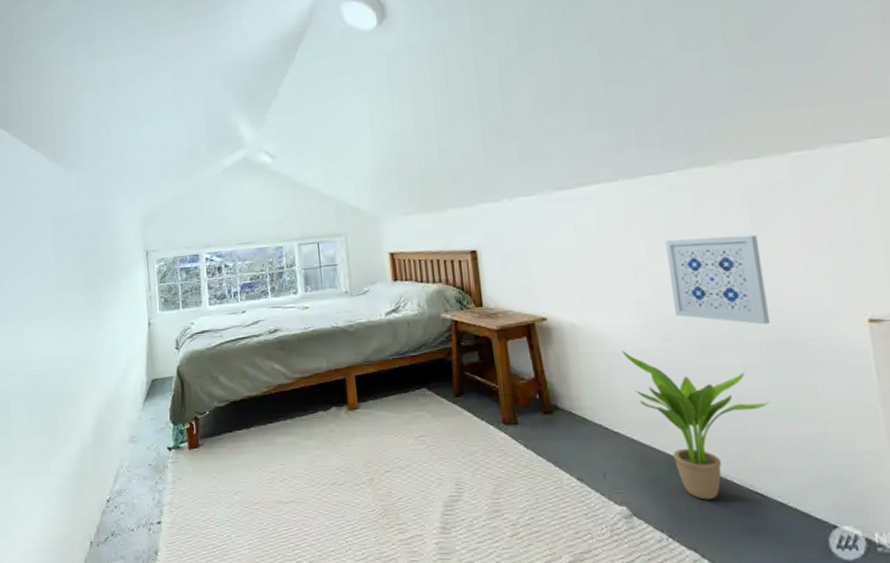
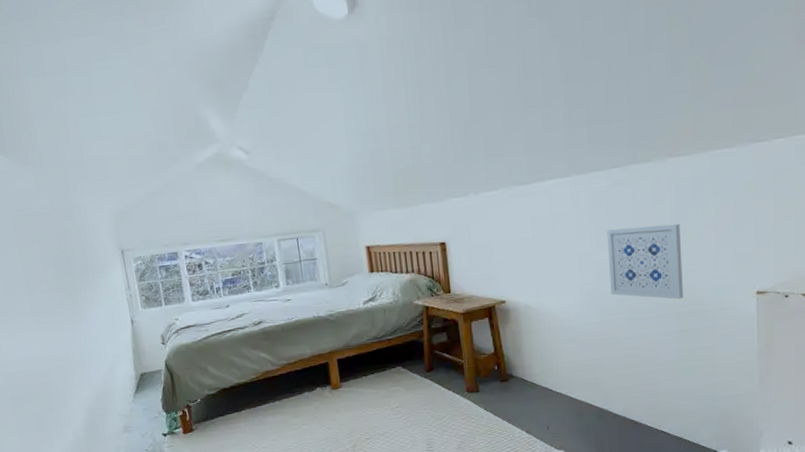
potted plant: present [622,350,770,500] -> none [567,326,678,440]

